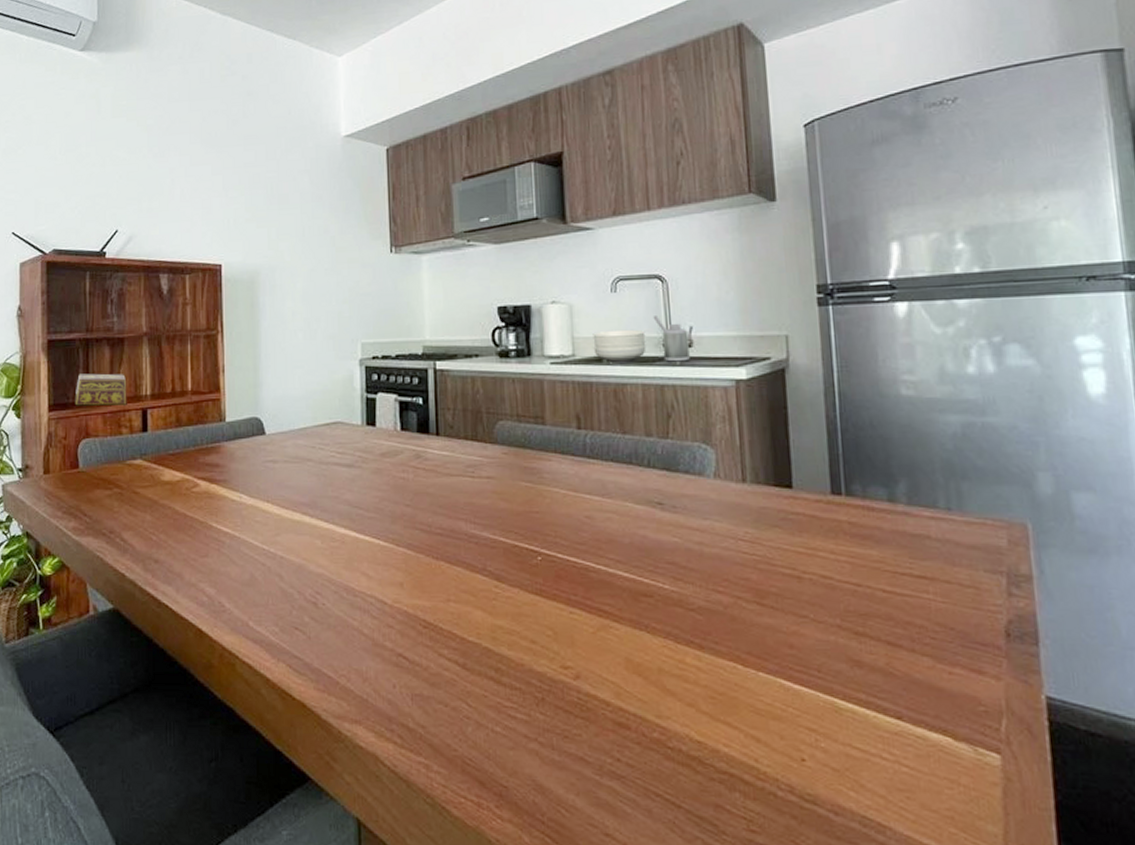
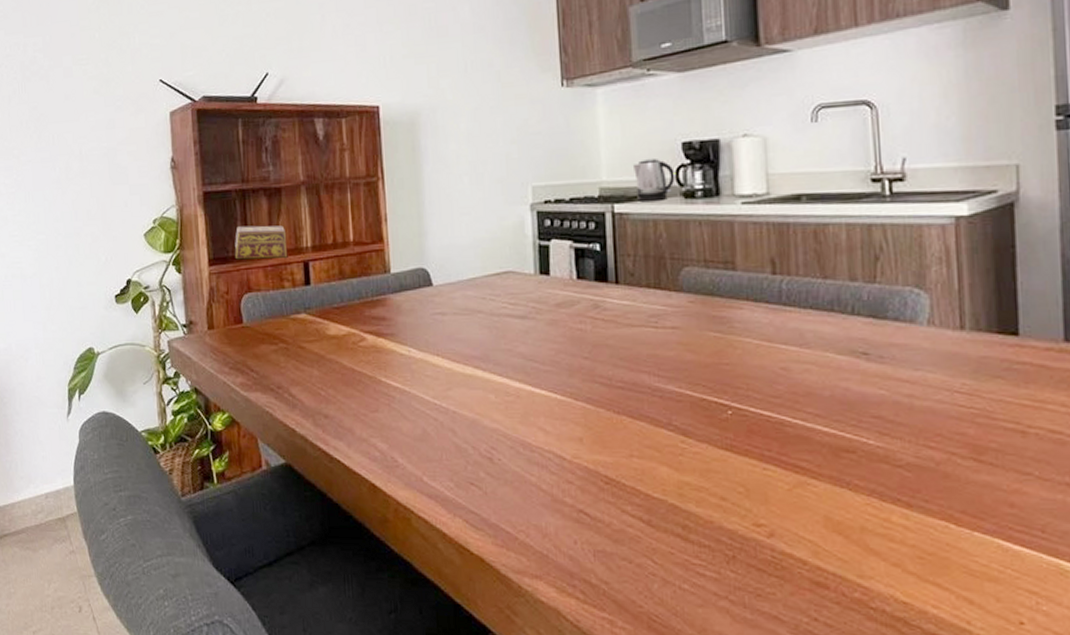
kettle: none [454,320,491,361] -> present [634,158,675,203]
bowl: present [593,329,647,362] -> none [790,162,852,200]
soap dispenser: present [653,316,690,362] -> none [859,147,902,199]

